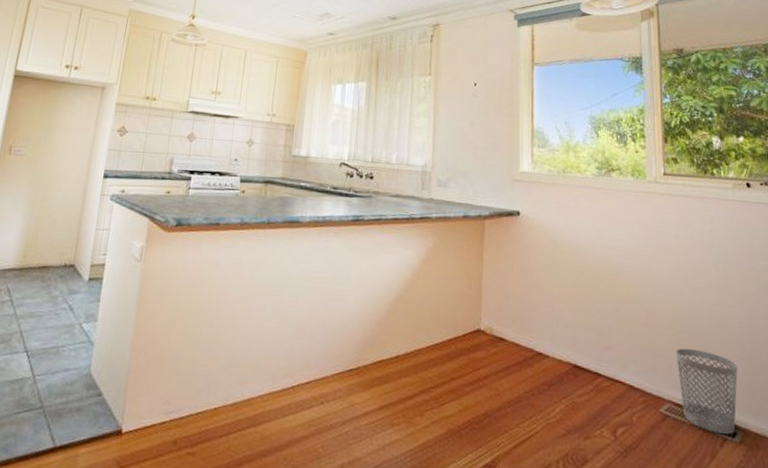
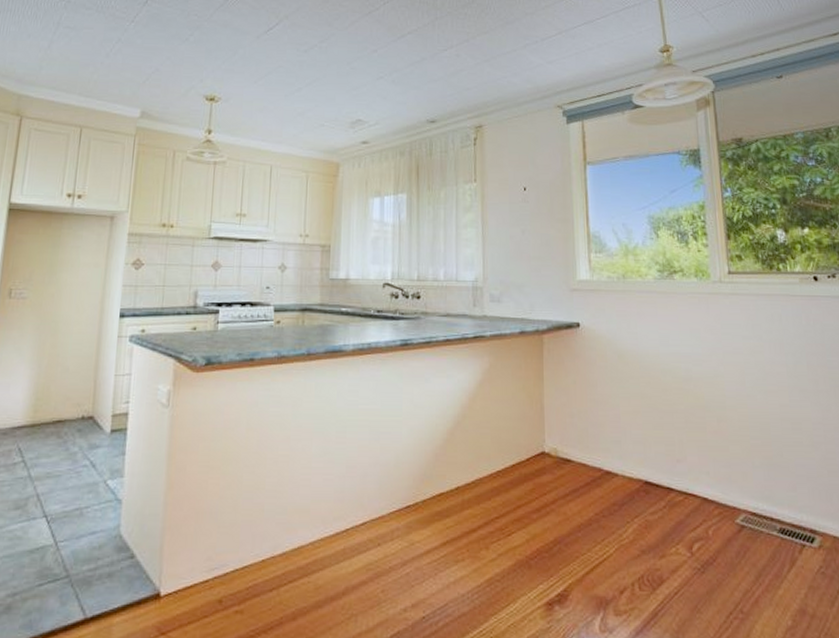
wastebasket: present [675,348,738,434] -> none [749,454,814,540]

